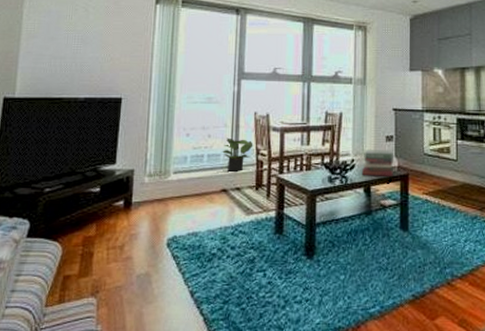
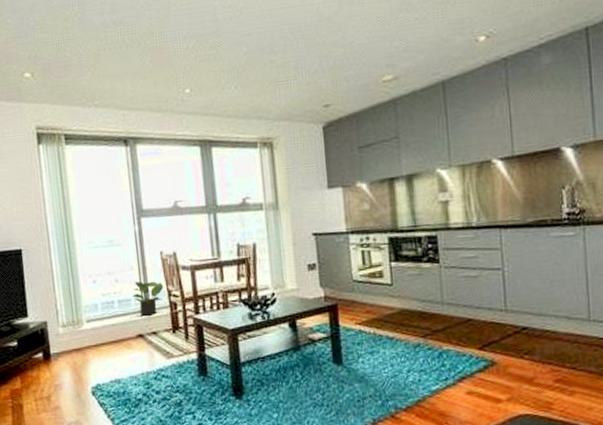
books: present [361,150,394,176] -> none [284,279,321,310]

